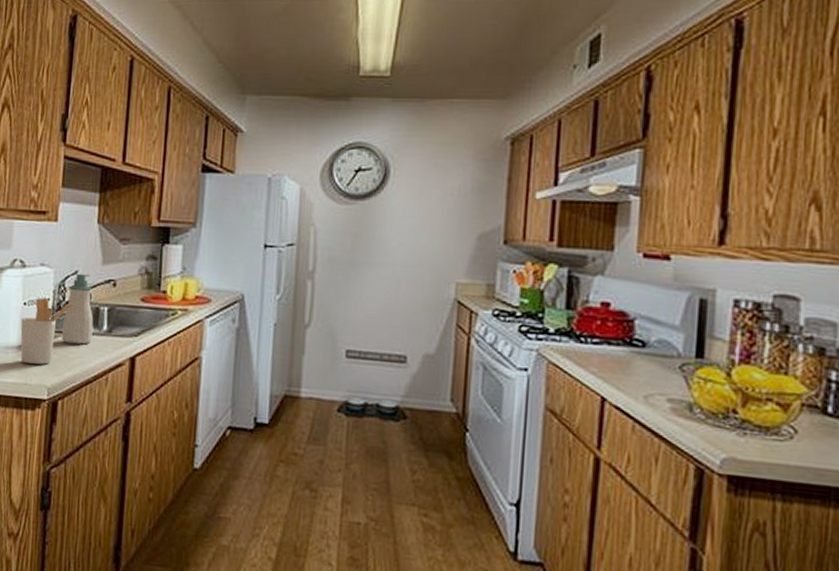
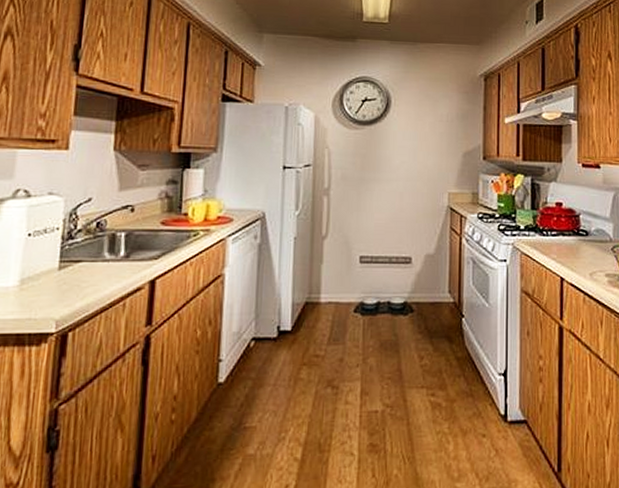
utensil holder: present [20,298,75,365] -> none [23,228,89,296]
soap bottle: present [62,273,93,345] -> none [73,201,109,272]

